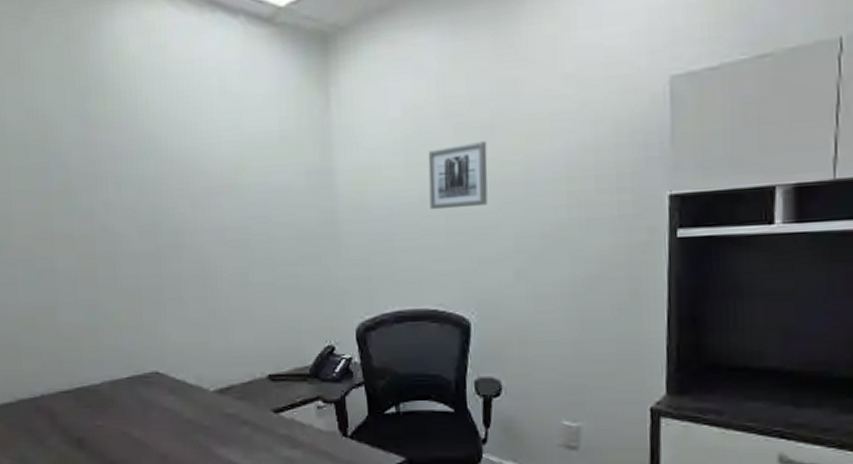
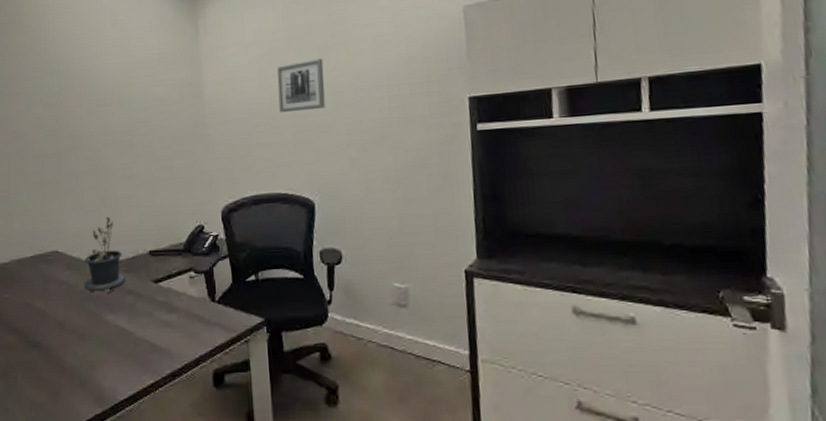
potted plant: none [190,332,240,424] -> present [84,216,126,294]

